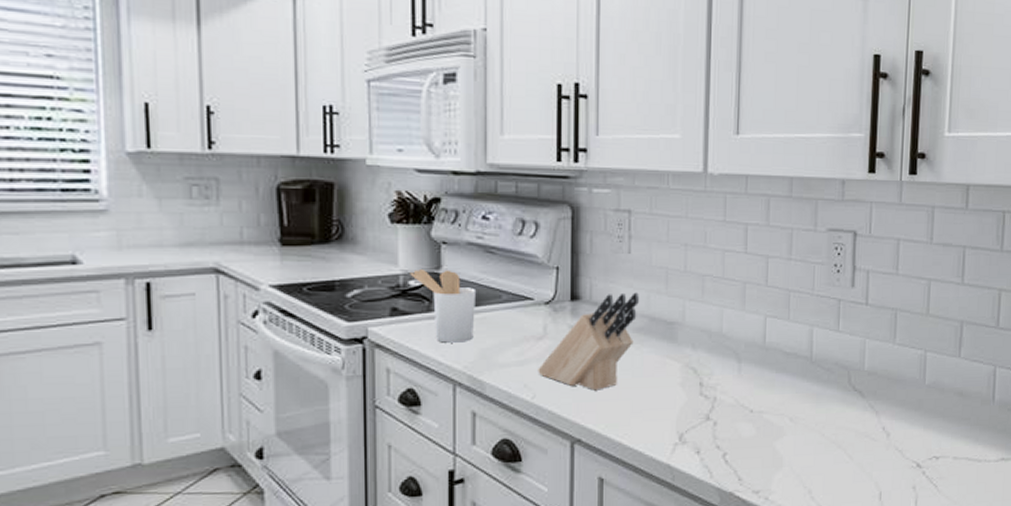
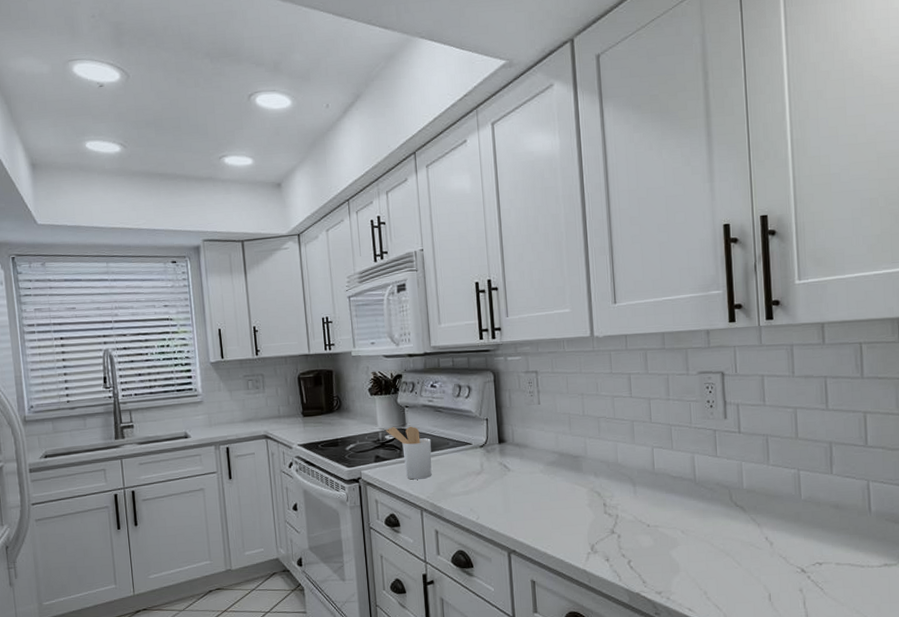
knife block: present [538,292,639,391] -> none [479,434,550,512]

